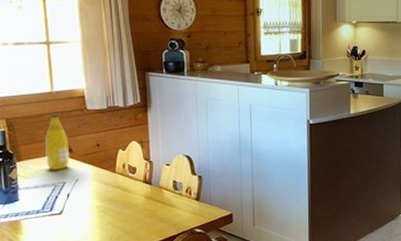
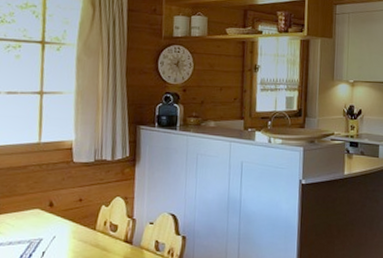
bottle: present [44,114,70,170] -> none [24,166,51,225]

